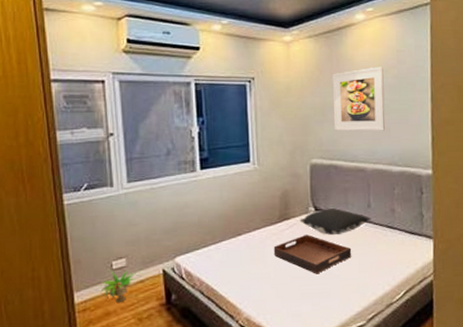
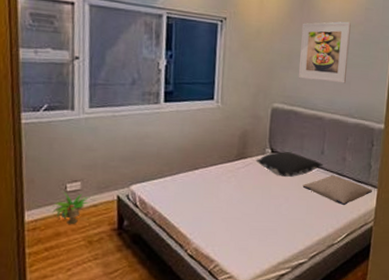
serving tray: present [273,234,352,274] -> none [227,174,302,212]
pillow: none [351,228,428,261] -> present [302,175,373,206]

